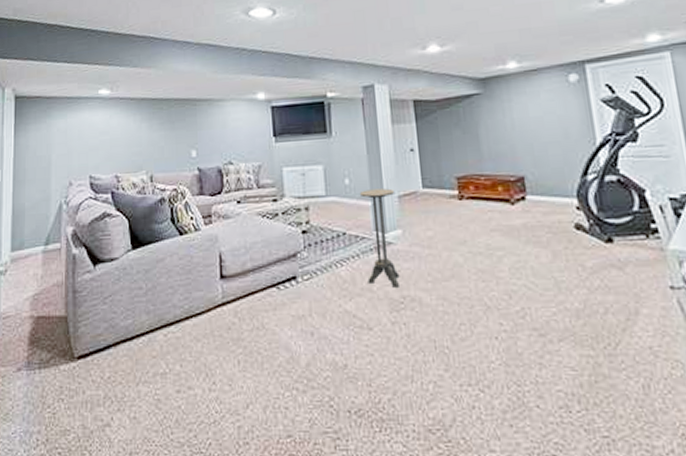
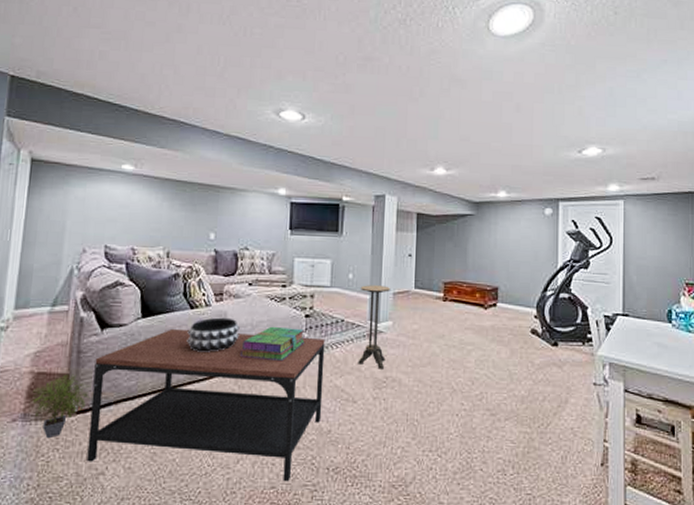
potted plant: none [34,316,90,388] -> present [32,374,91,439]
coffee table: none [91,256,335,429] -> present [87,328,326,482]
decorative bowl: none [179,241,233,283] -> present [187,317,240,352]
stack of books: none [236,246,305,287] -> present [239,326,305,362]

